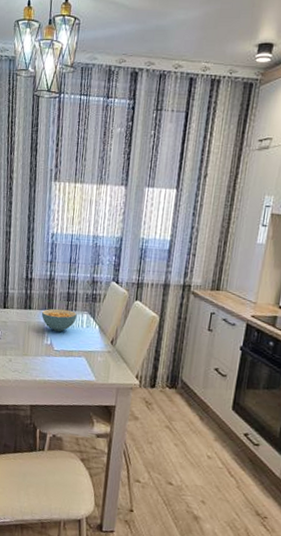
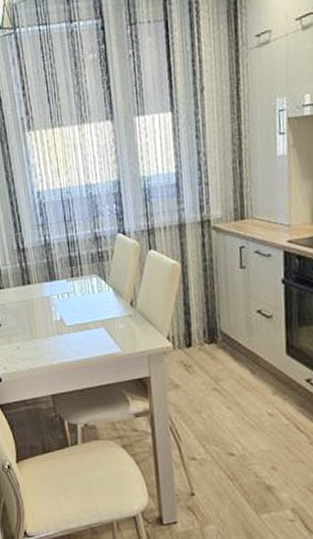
cereal bowl: present [41,308,77,332] -> none [43,276,85,304]

